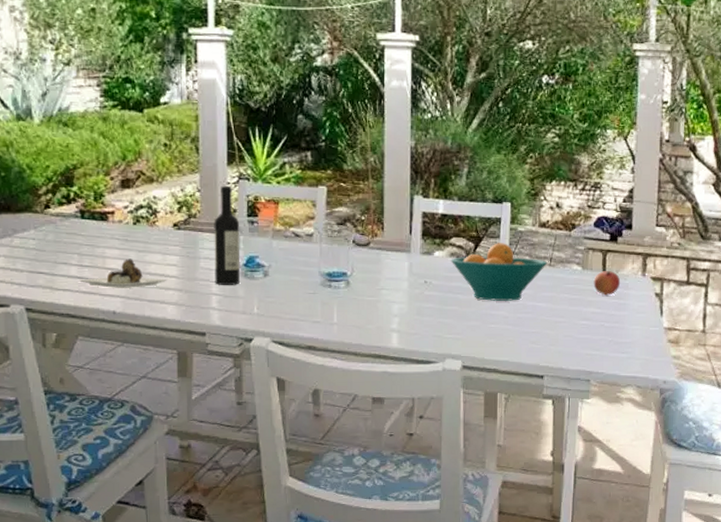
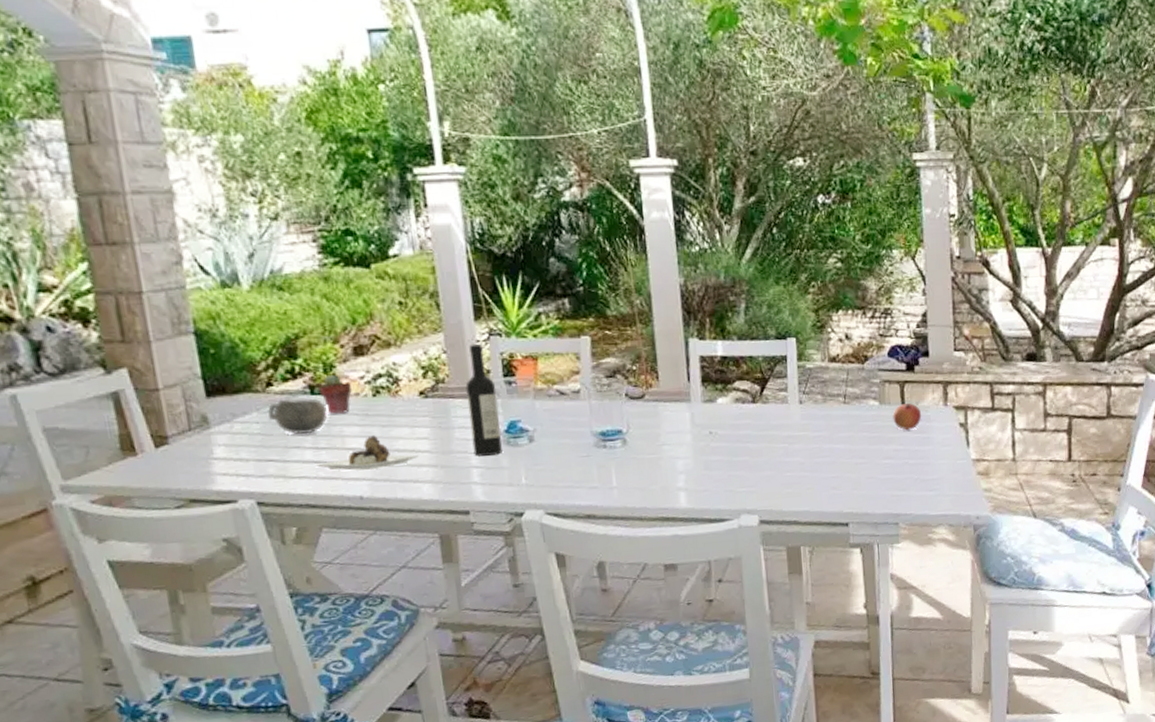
decorative bowl: none [43,220,93,253] -> present [267,398,328,435]
potted succulent: none [89,203,116,237] -> present [319,375,352,414]
fruit bowl: present [451,243,548,301] -> none [736,382,842,448]

